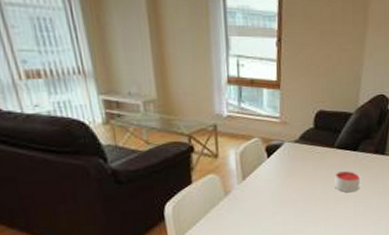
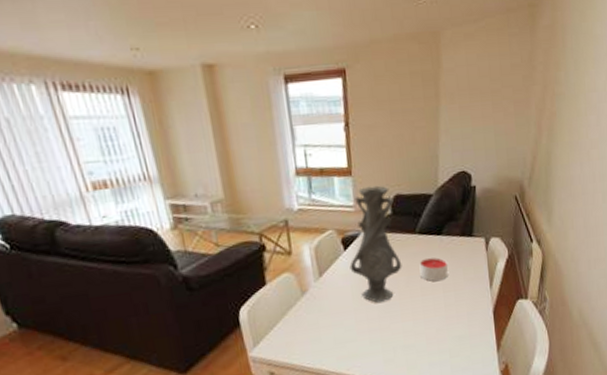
vase: none [271,100,319,208] -> present [349,185,402,303]

